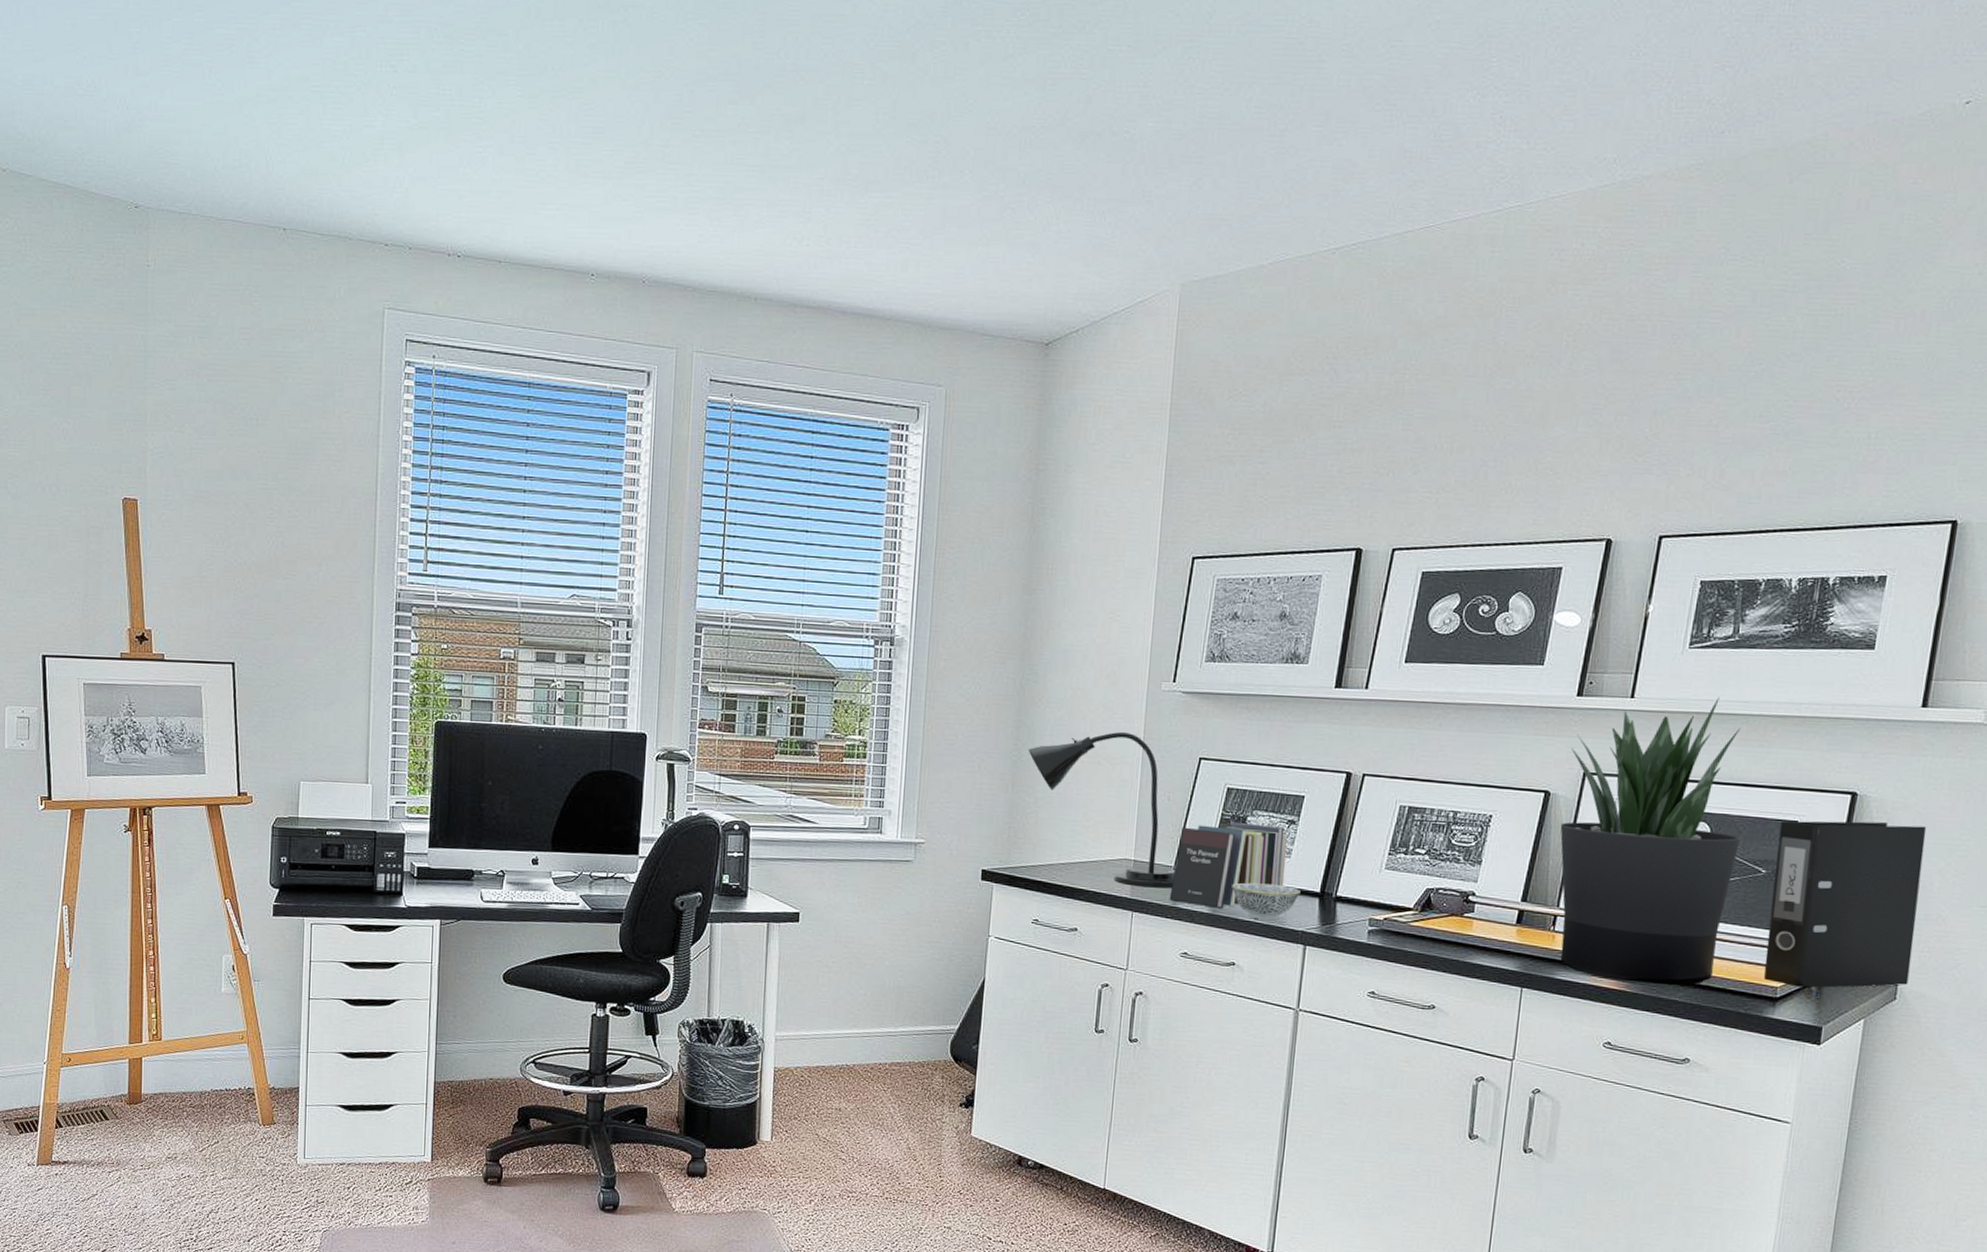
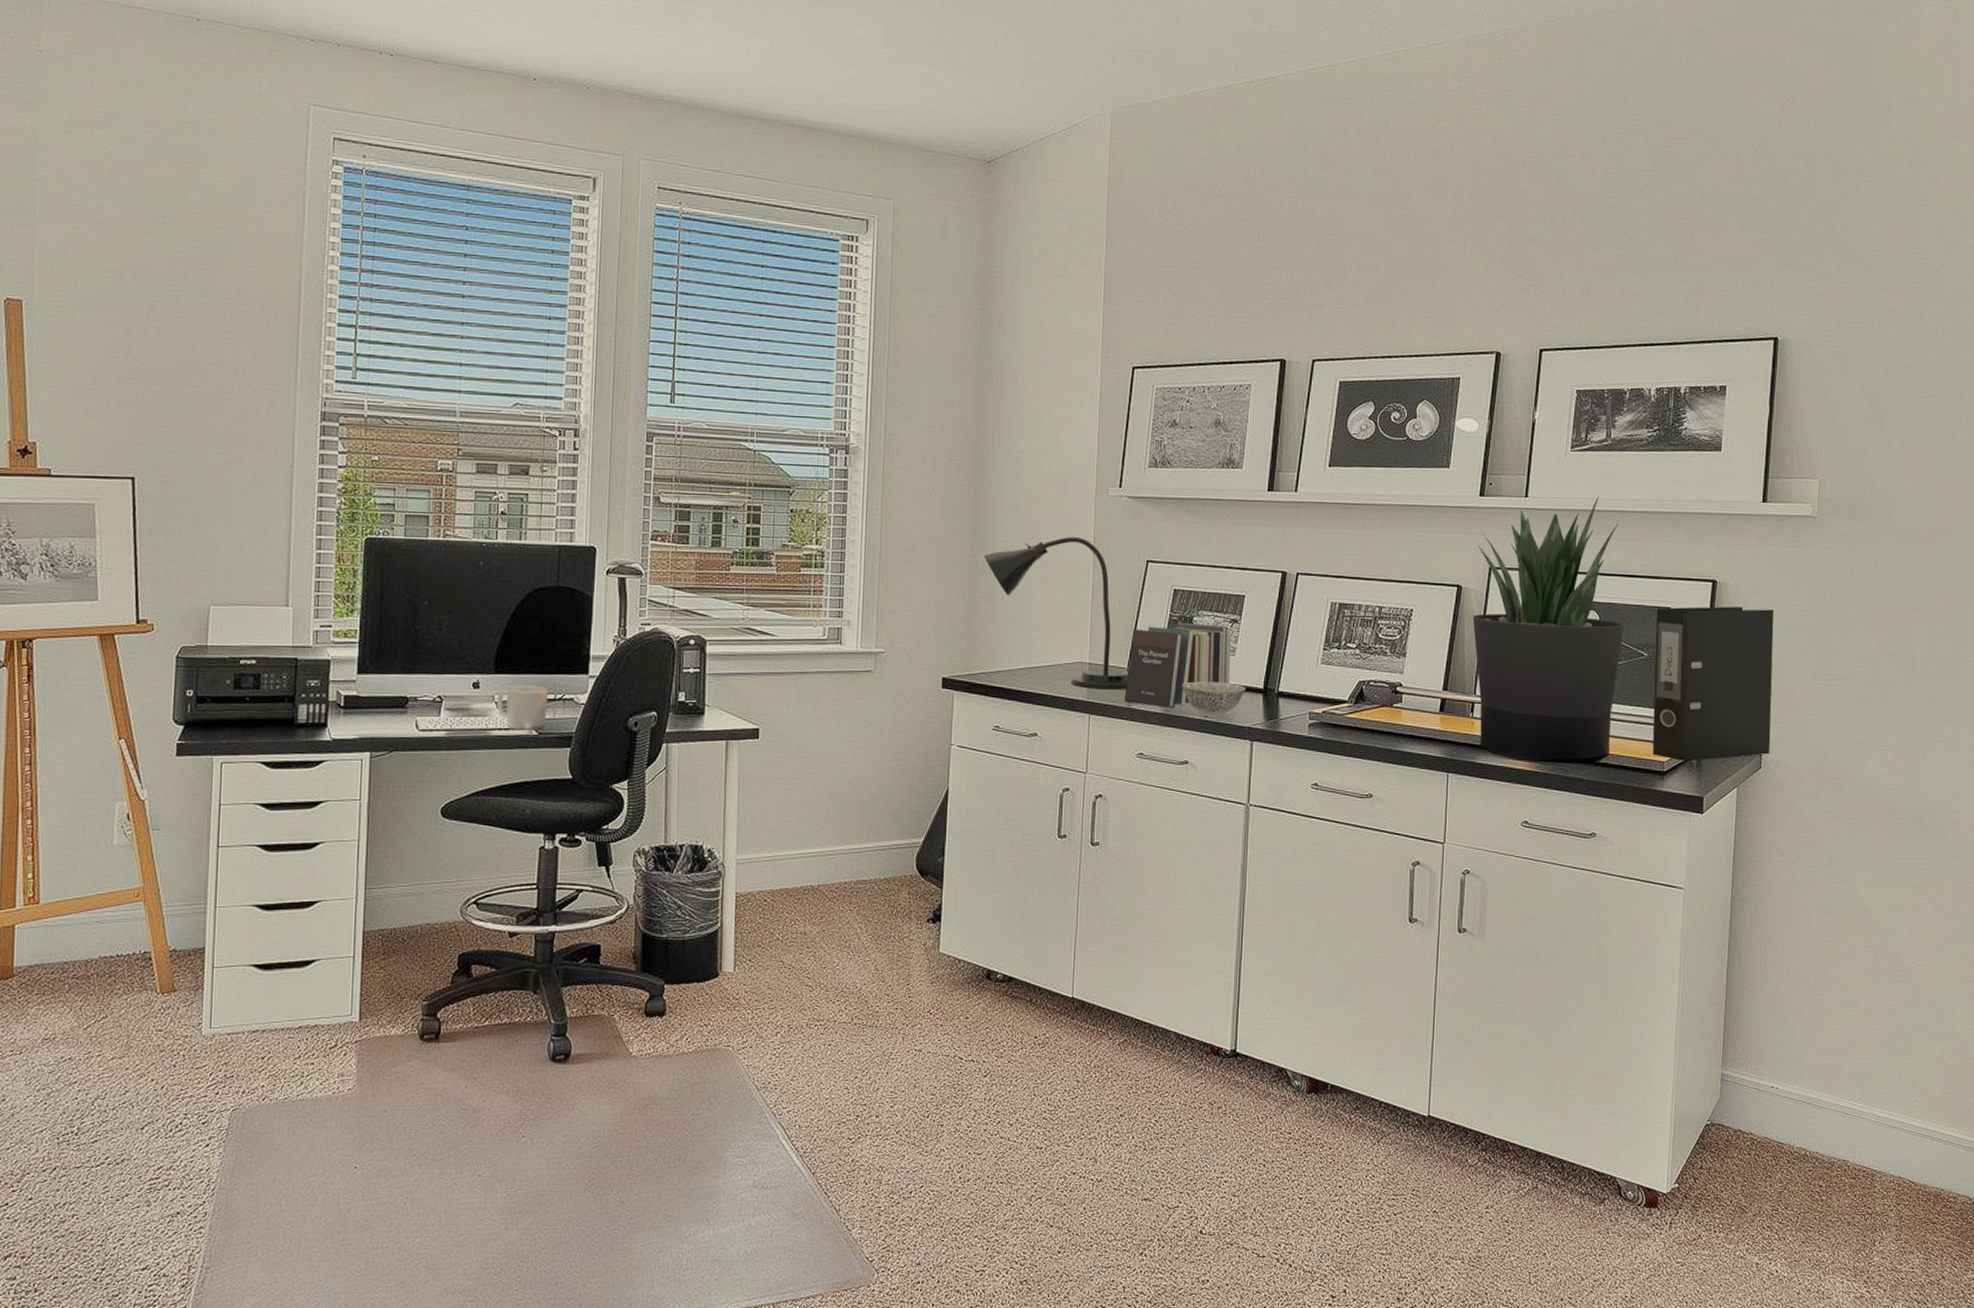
mug: none [553,863,601,907] -> present [496,685,549,732]

